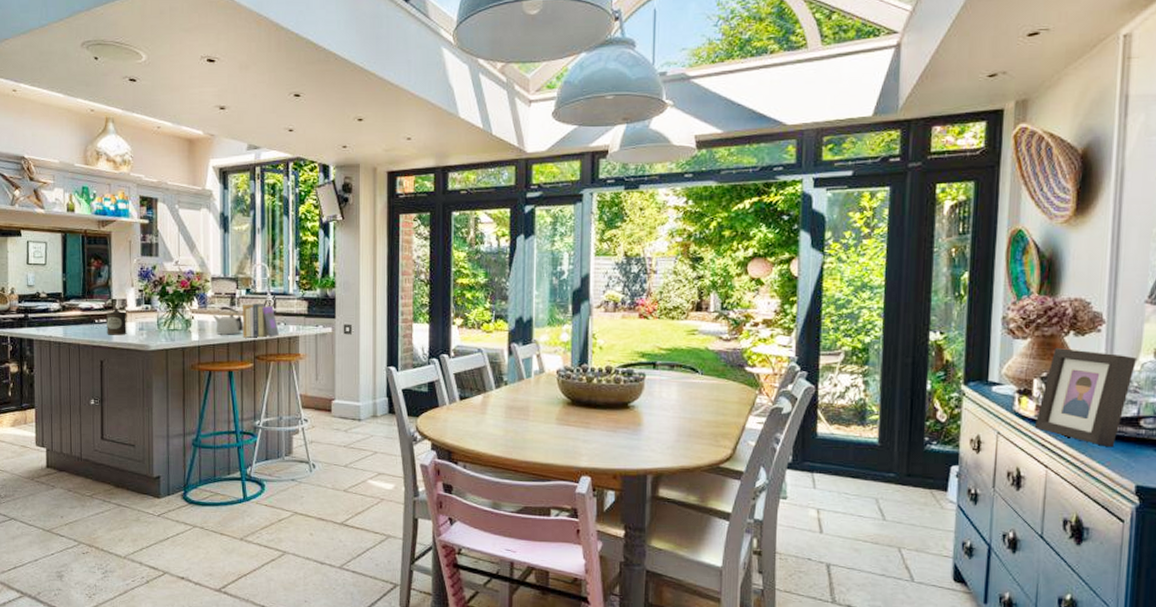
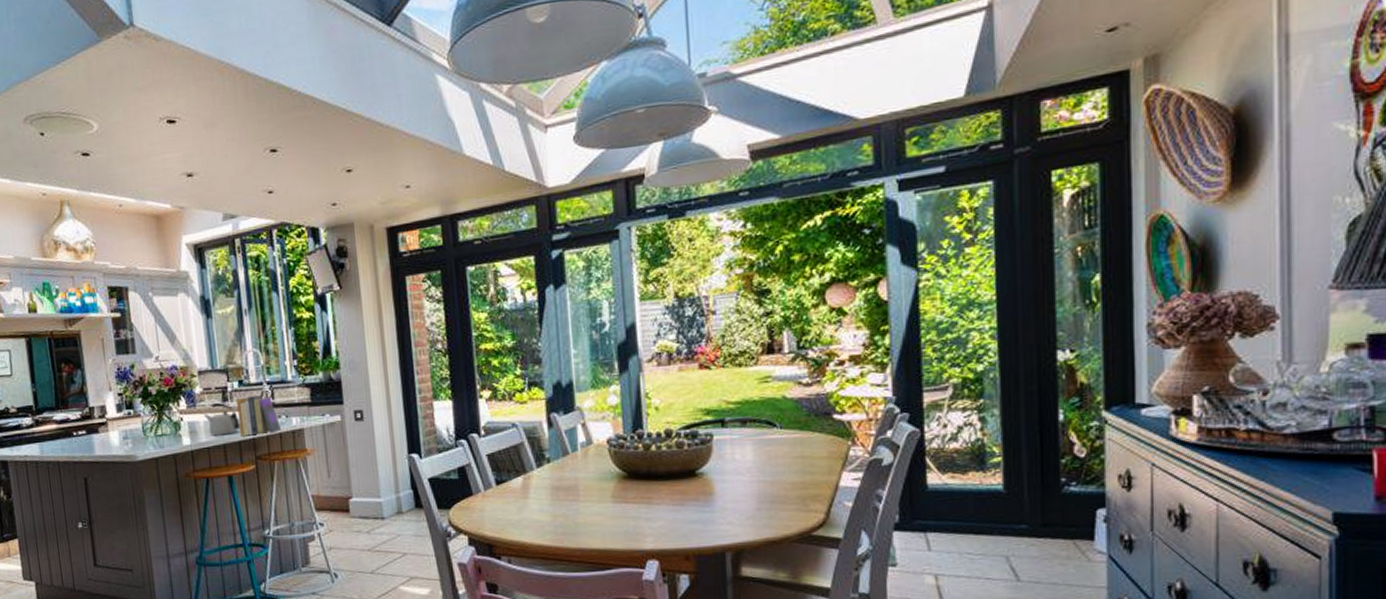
canister: present [107,309,126,335] -> none [85,418,109,448]
picture frame: present [1034,348,1138,448] -> none [1197,354,1324,470]

